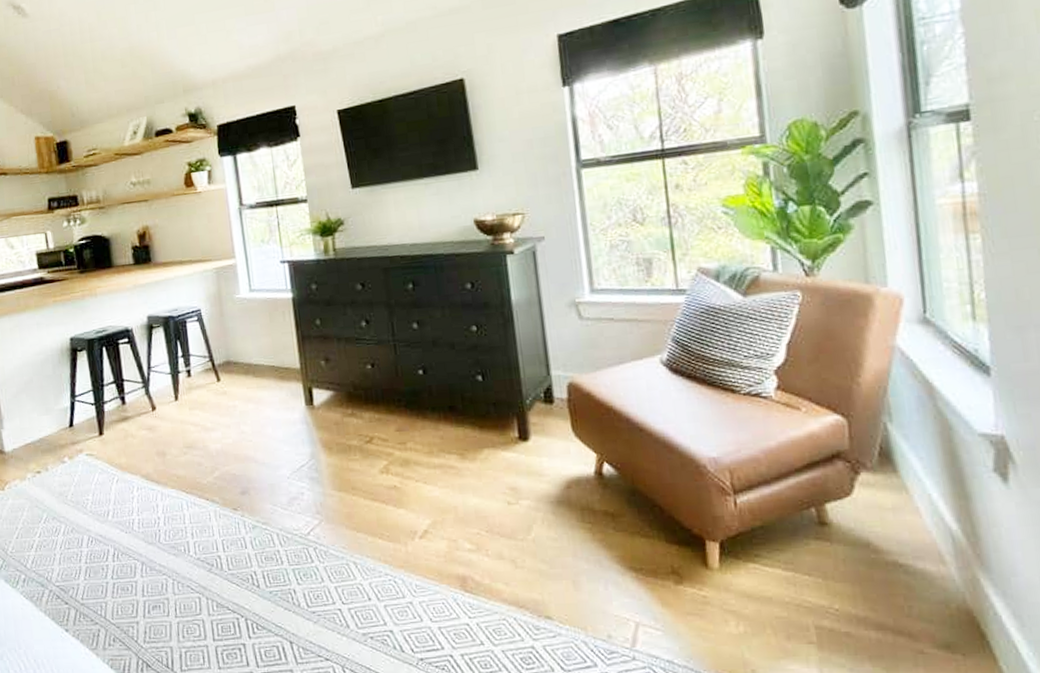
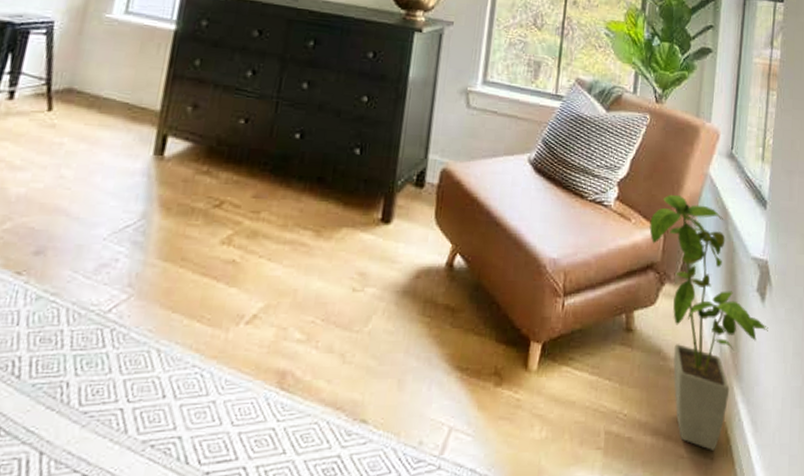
house plant: none [825,375,1020,646] -> present [649,195,768,450]

